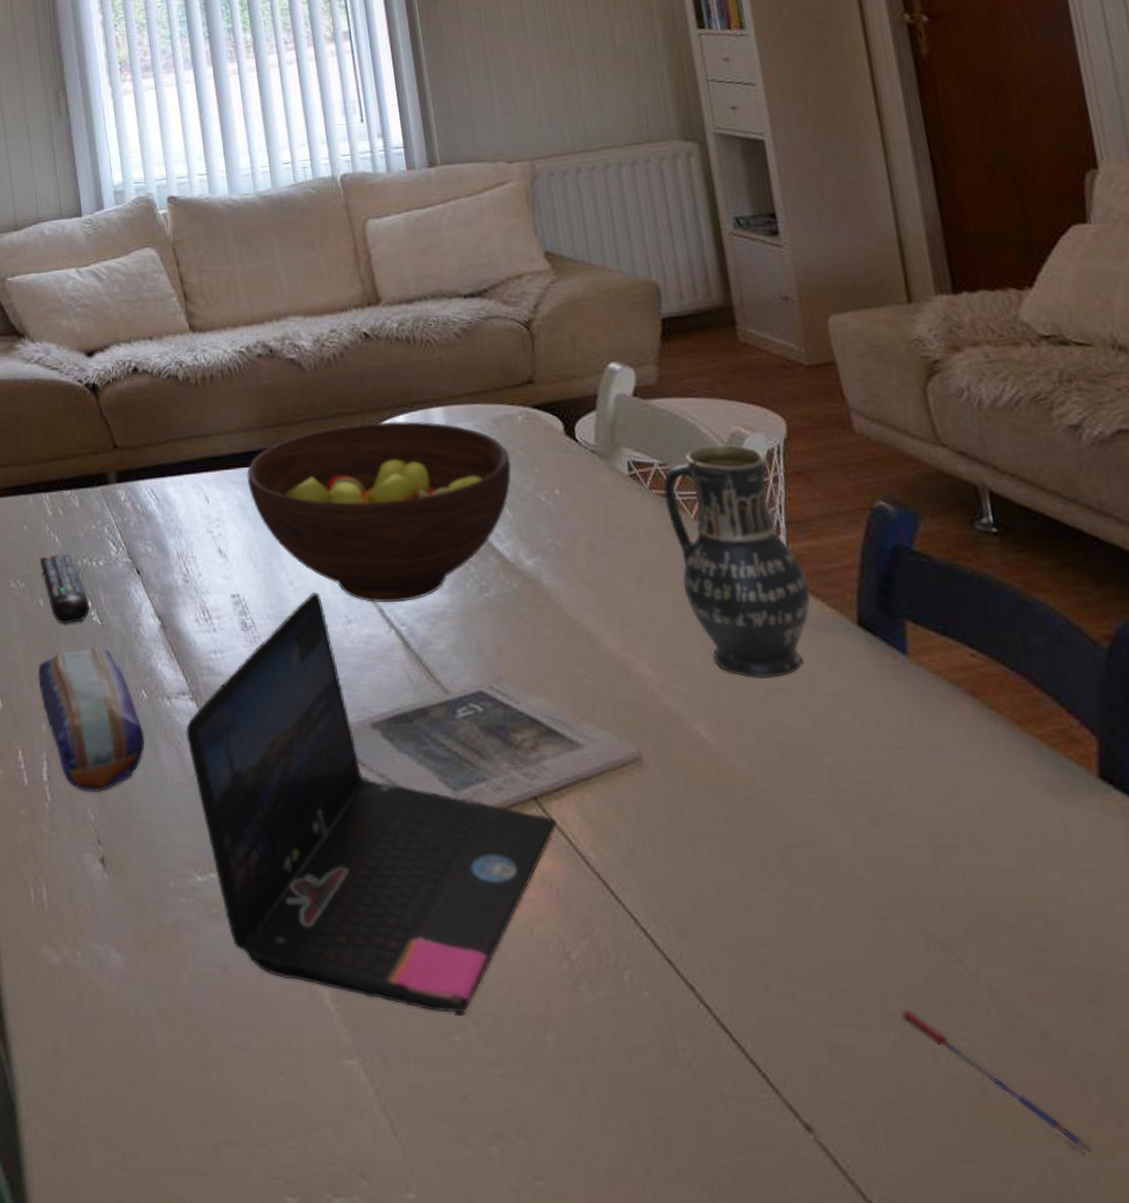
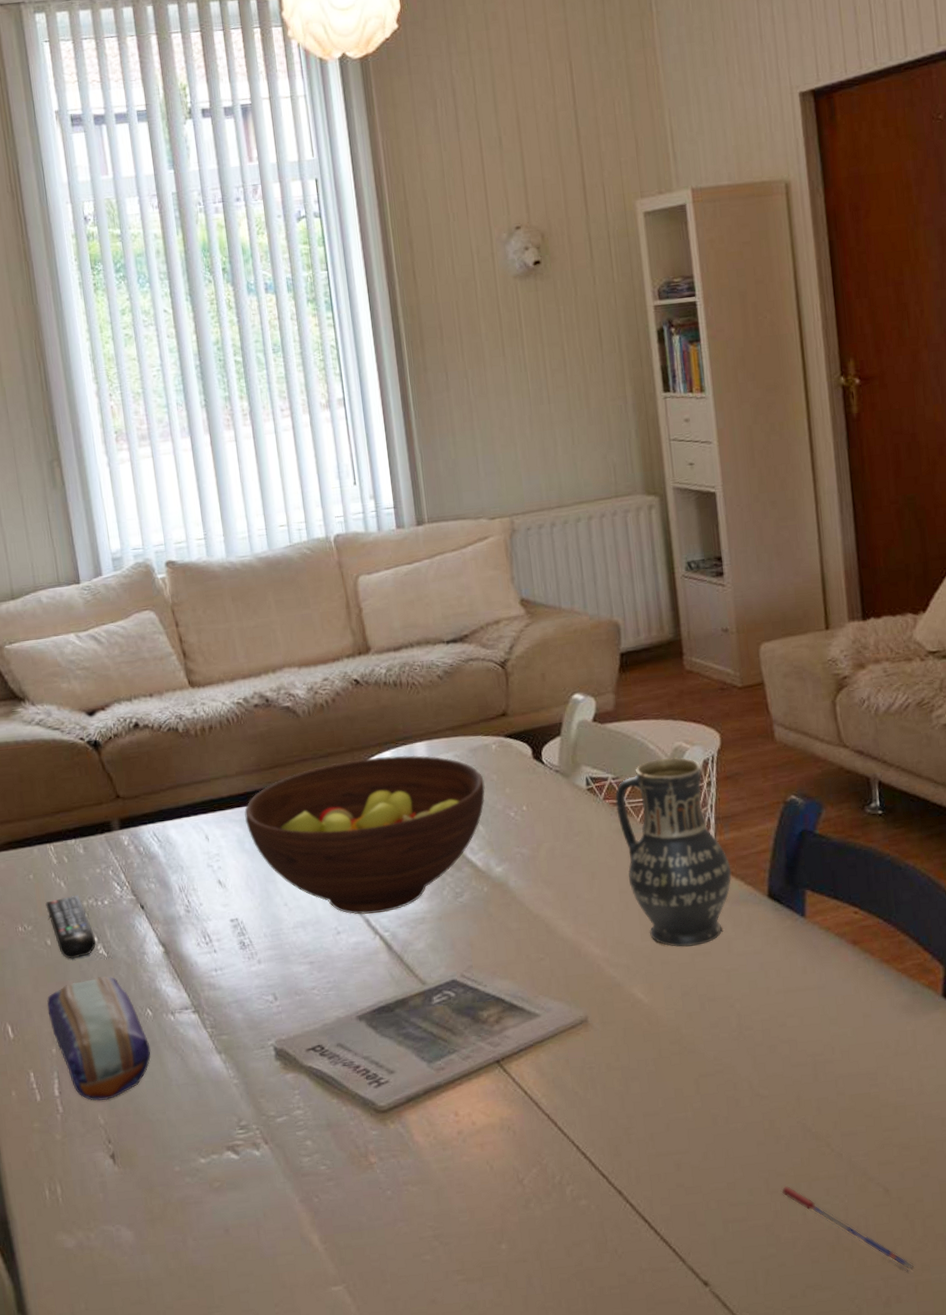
laptop: present [186,593,557,1013] -> none [189,911,516,1239]

